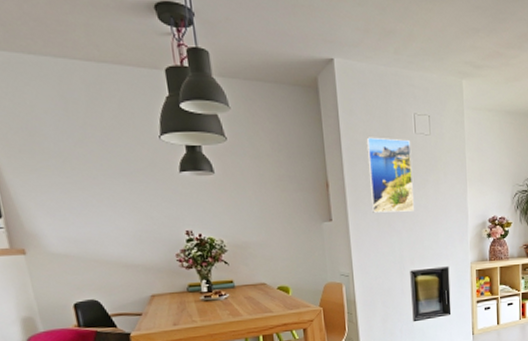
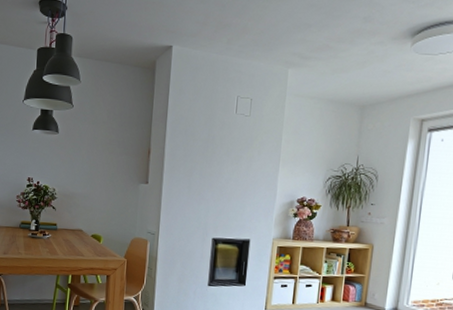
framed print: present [366,137,414,213] -> none [184,114,230,183]

